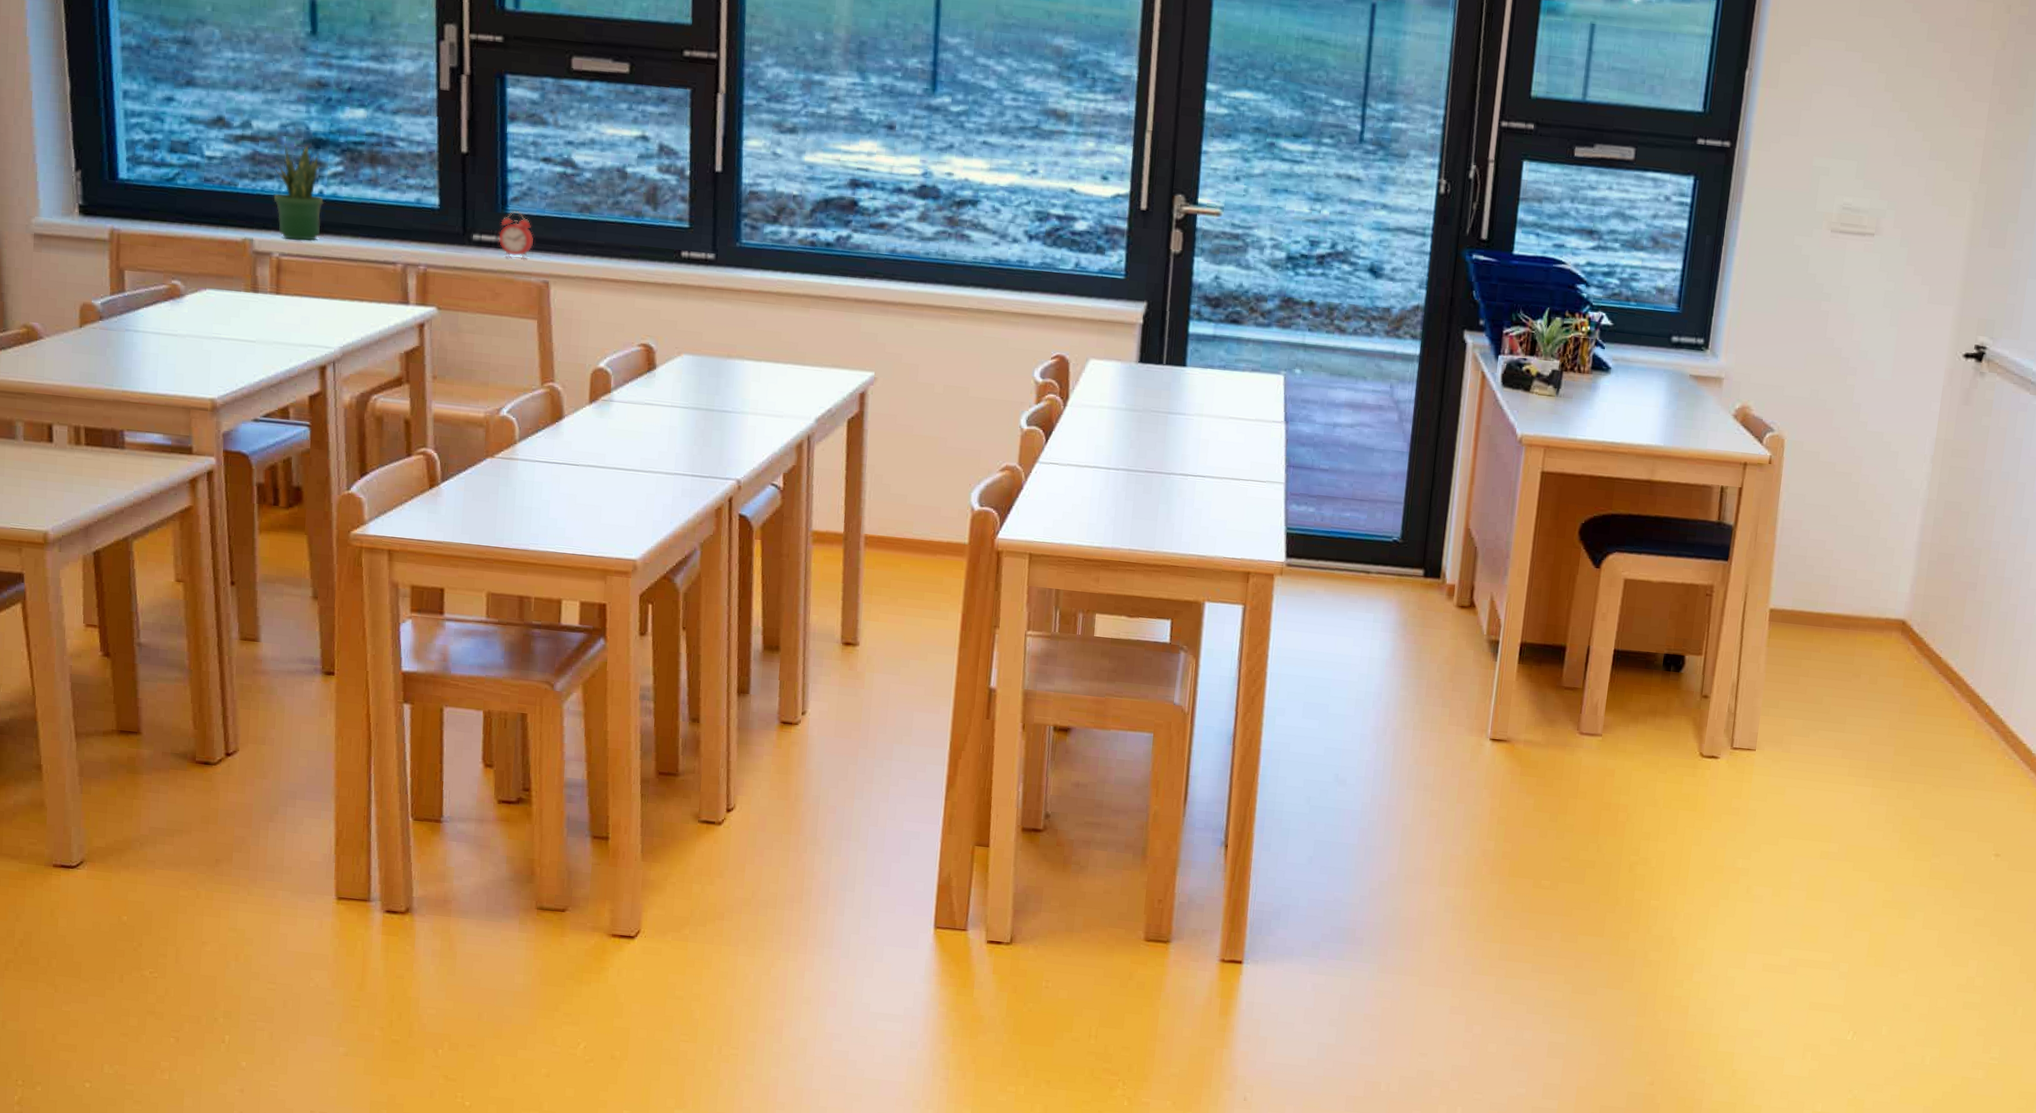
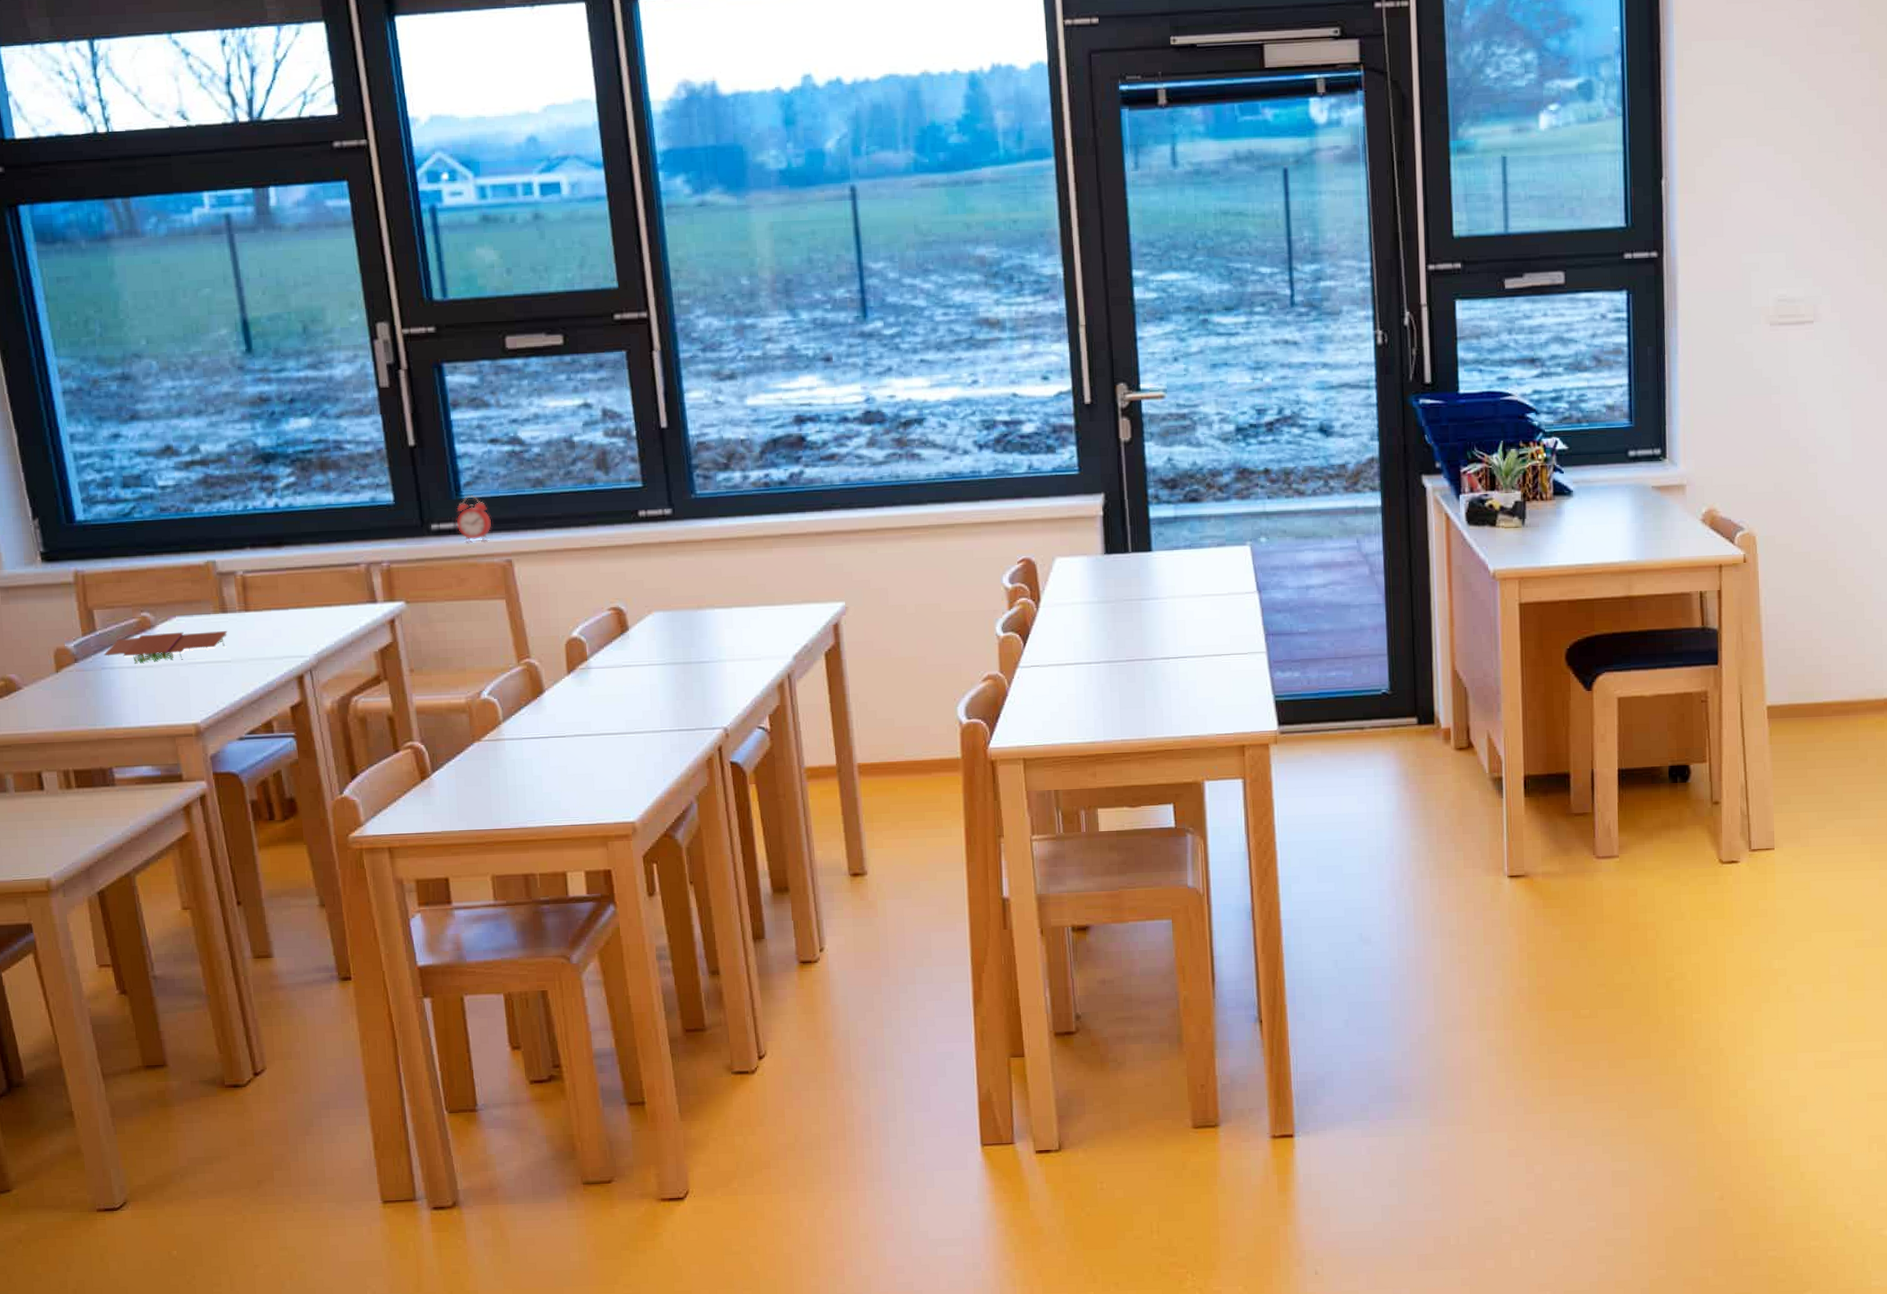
papers: none [129,302,257,332] -> present [104,631,228,664]
planter: present [273,143,324,240] -> none [228,461,281,555]

